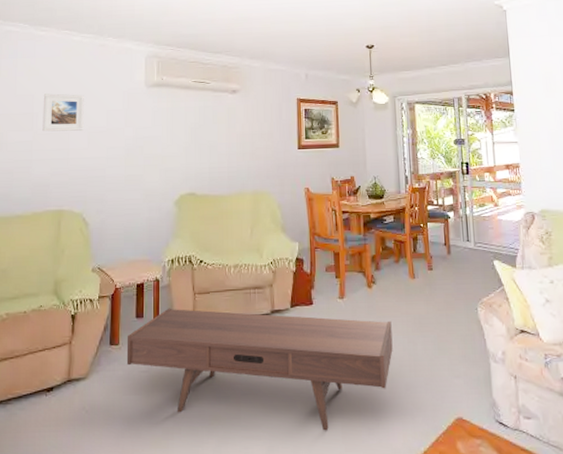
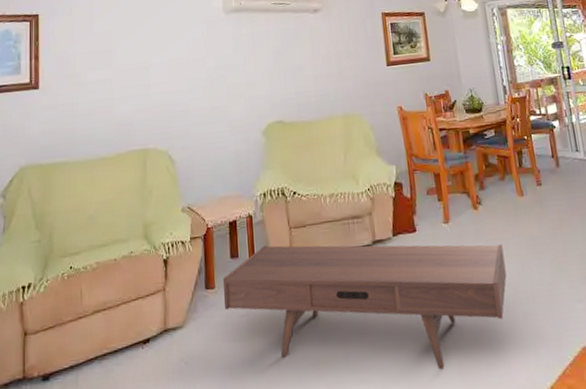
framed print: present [42,93,84,132] -> none [120,26,163,68]

